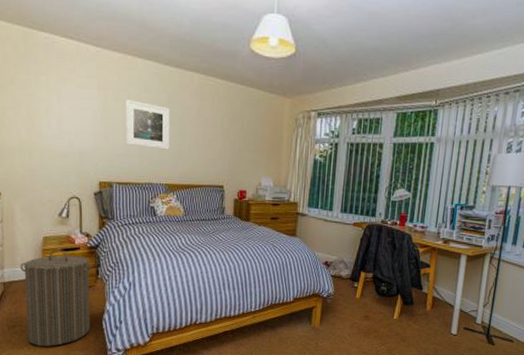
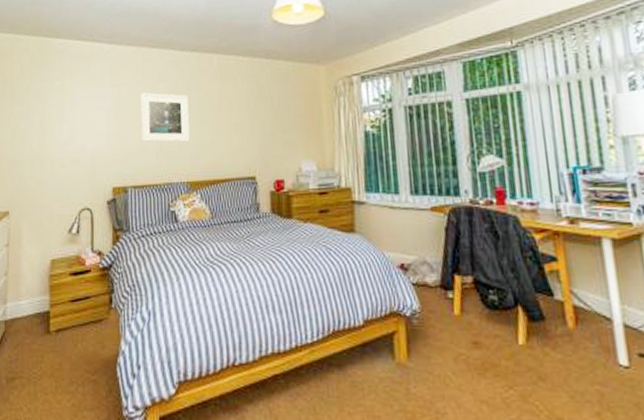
laundry hamper: present [20,249,94,347] -> none [24,273,107,406]

